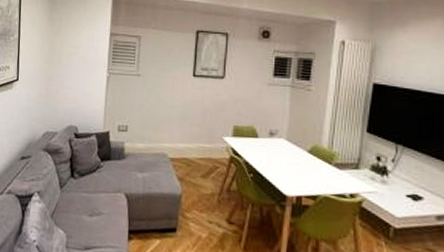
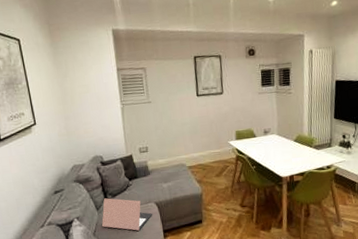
laptop: none [63,176,119,224] -> present [102,198,152,231]

